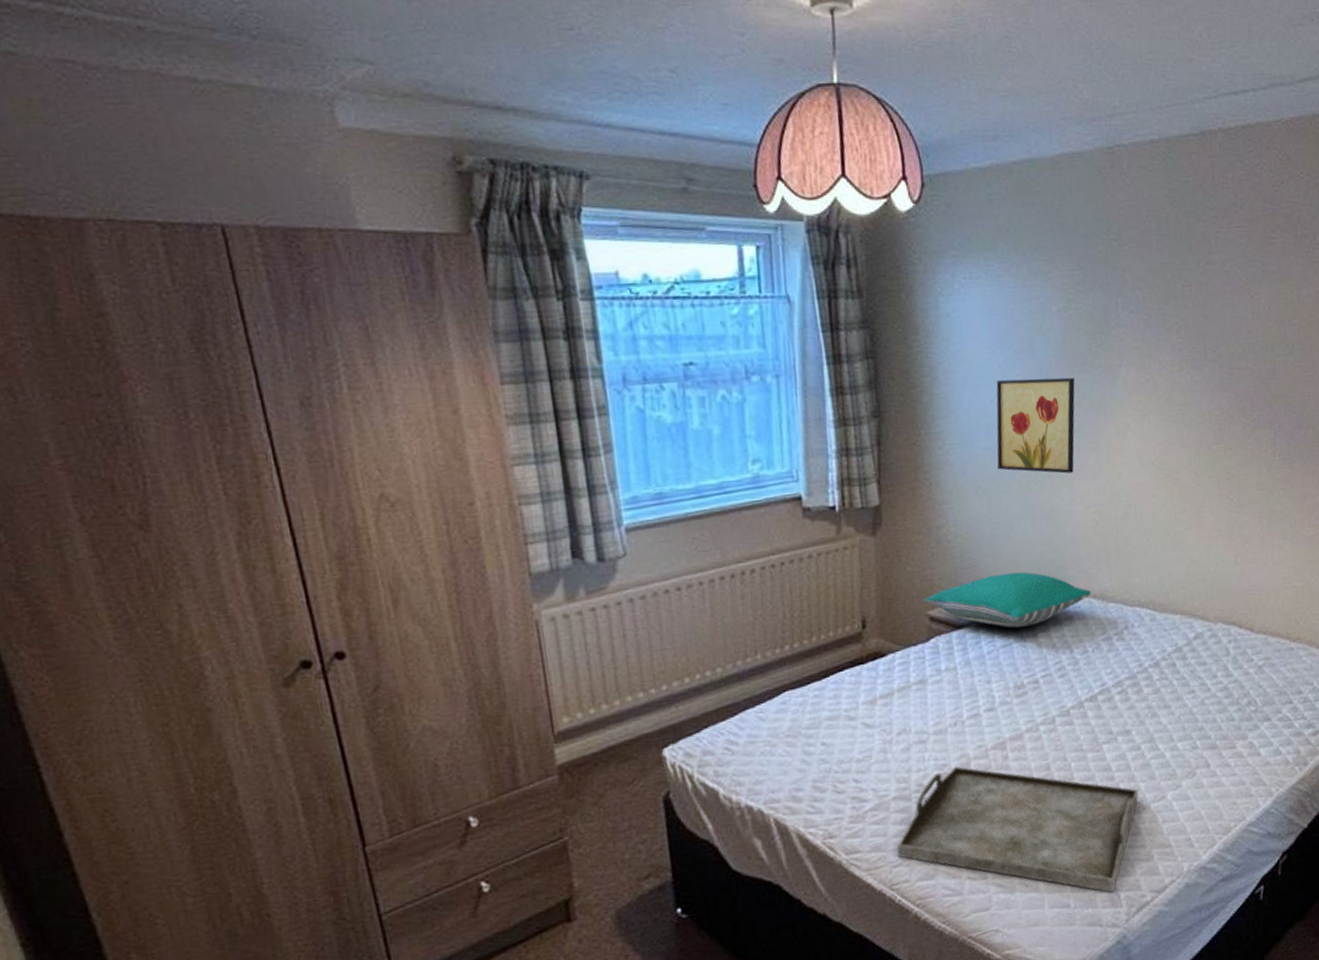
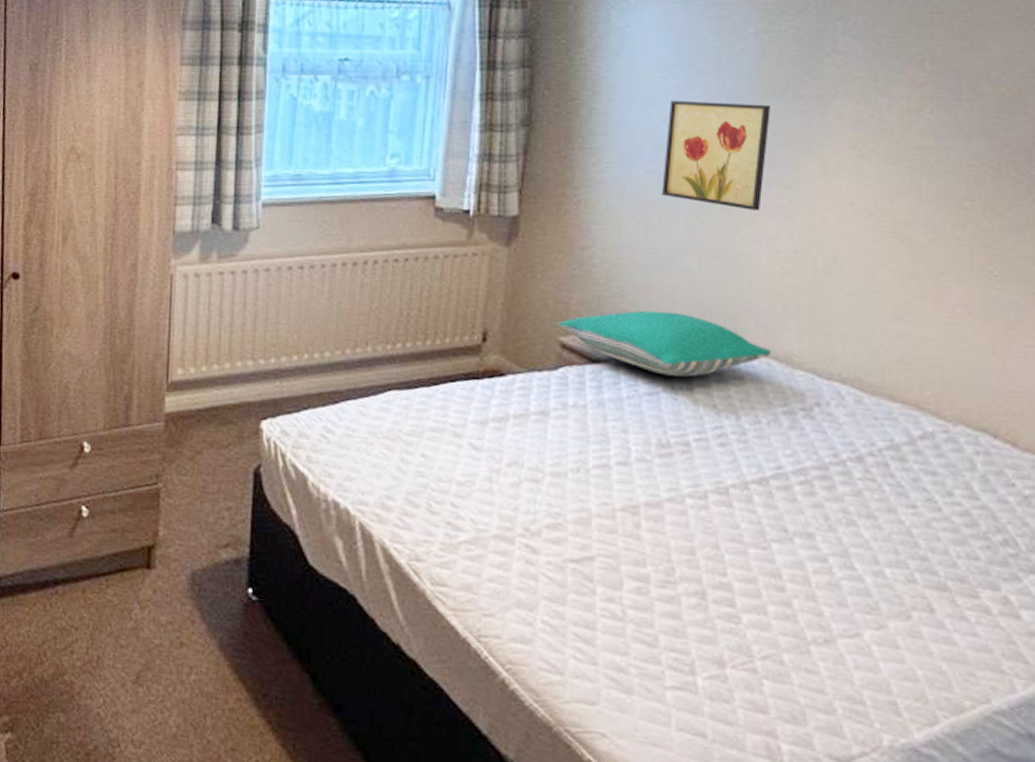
serving tray: present [897,766,1139,893] -> none [490,520,819,739]

